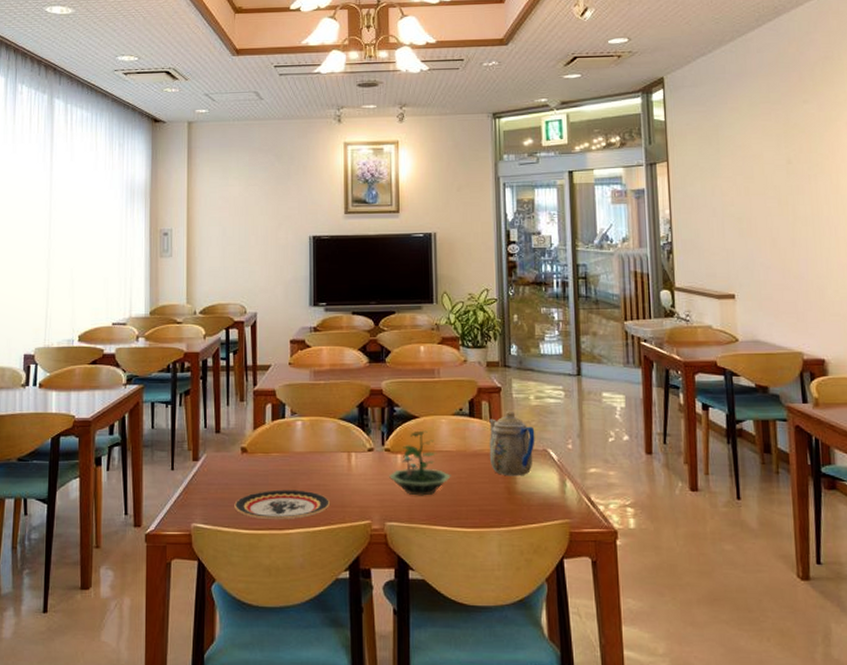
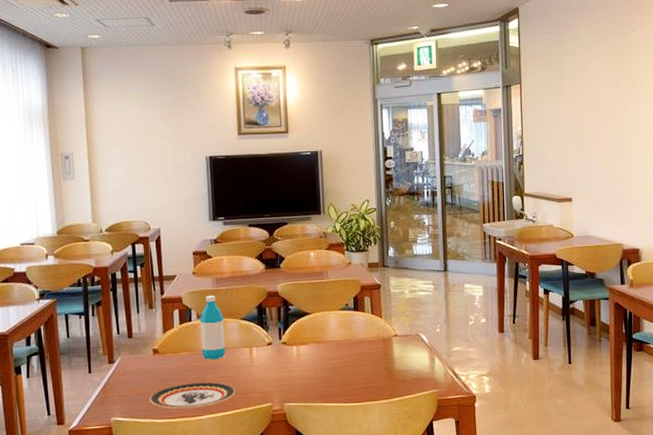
water bottle: none [294,389,321,464] -> present [200,295,226,360]
terrarium: present [388,430,451,496] -> none [285,324,340,380]
teapot: present [489,410,535,476] -> none [371,303,410,358]

